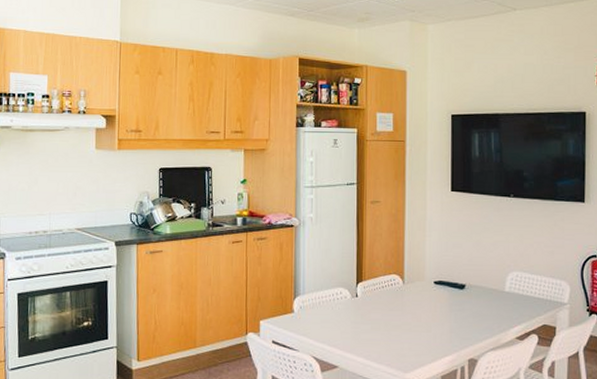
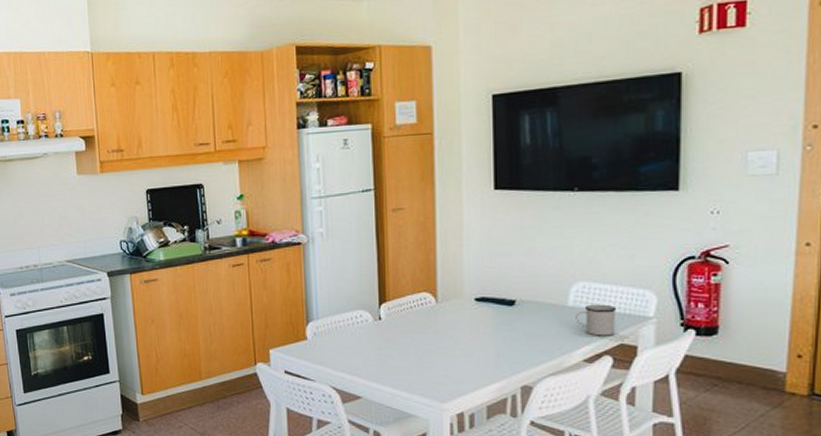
mug: none [511,291,541,318] -> present [576,304,617,336]

